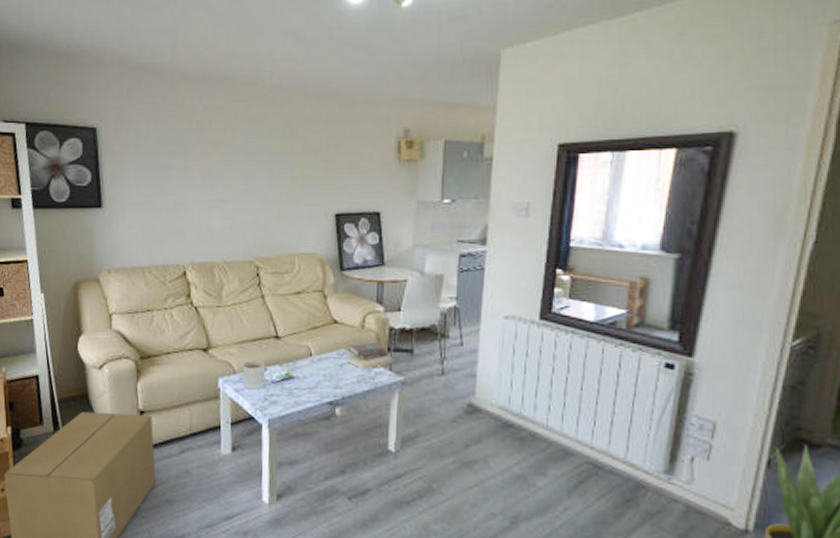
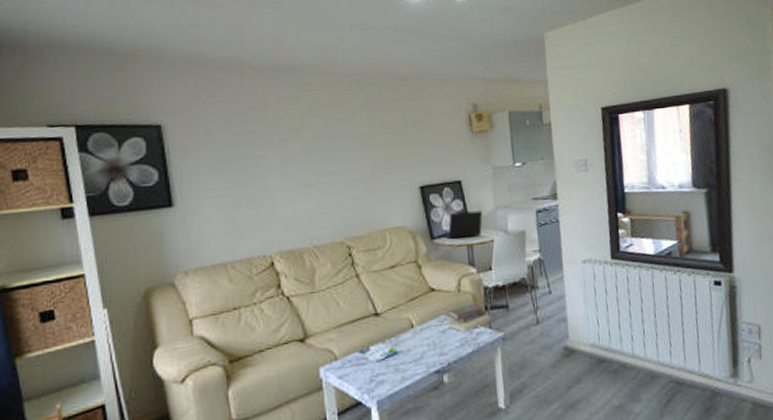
mug: present [242,360,273,390] -> none [344,341,377,374]
laptop: none [350,246,400,274] -> present [440,210,483,239]

